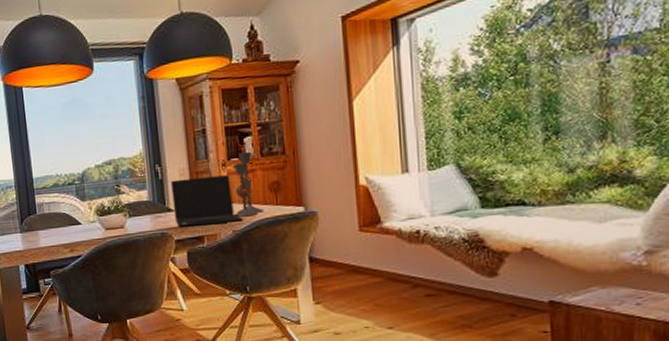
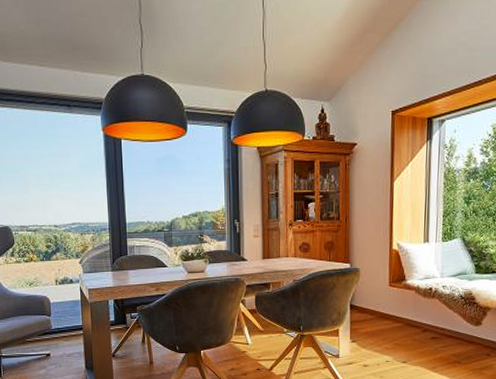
laptop: present [171,175,244,227] -> none [246,233,303,274]
candlestick: present [233,151,264,217] -> none [296,215,319,269]

